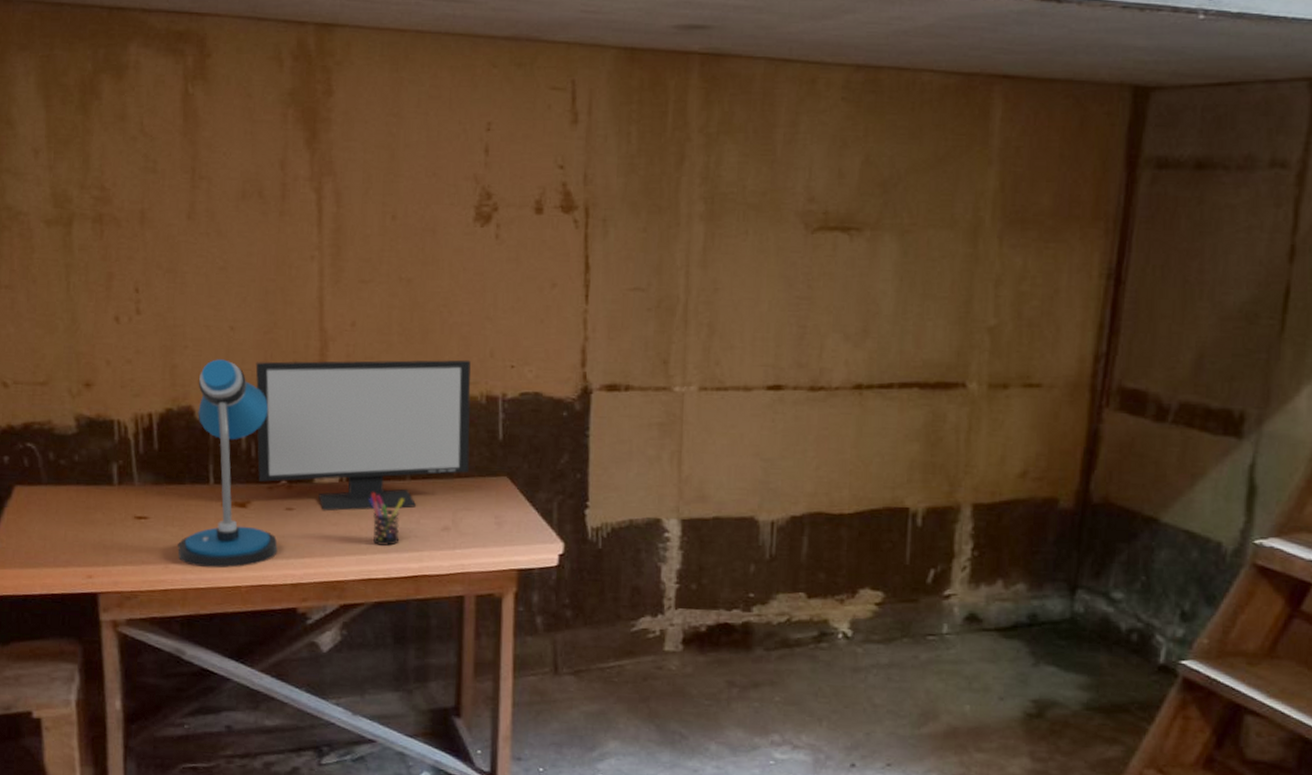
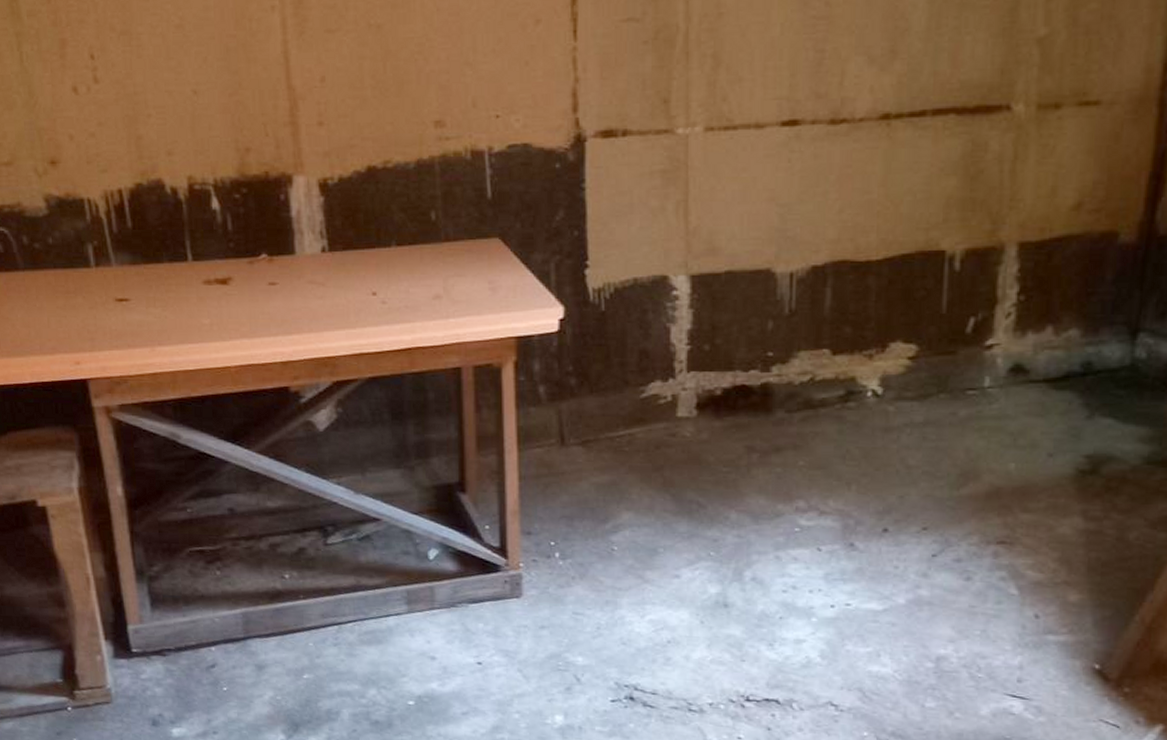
desk lamp: present [178,359,278,569] -> none [162,127,264,349]
computer monitor: present [255,359,471,512] -> none [223,111,457,285]
pen holder: present [369,492,404,546] -> none [354,262,391,318]

